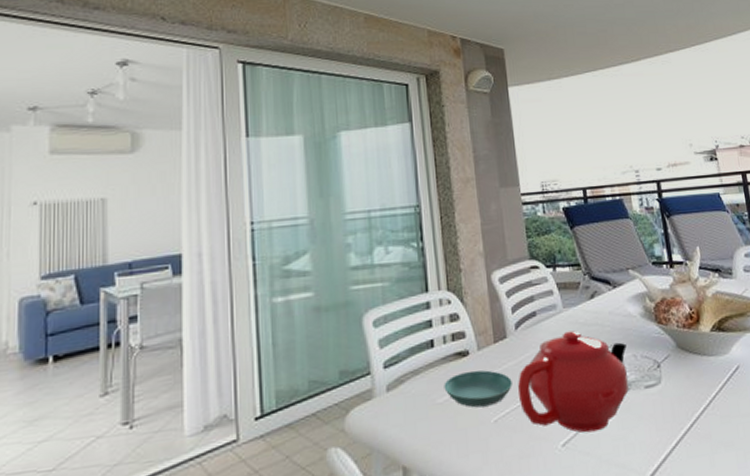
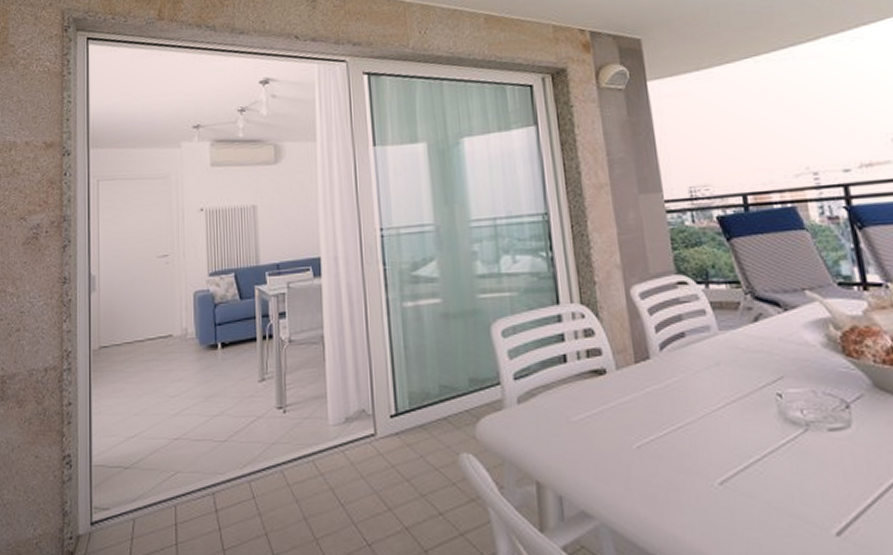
saucer: present [444,370,512,408] -> none [578,390,657,431]
teapot: present [518,330,629,433] -> none [664,357,806,473]

